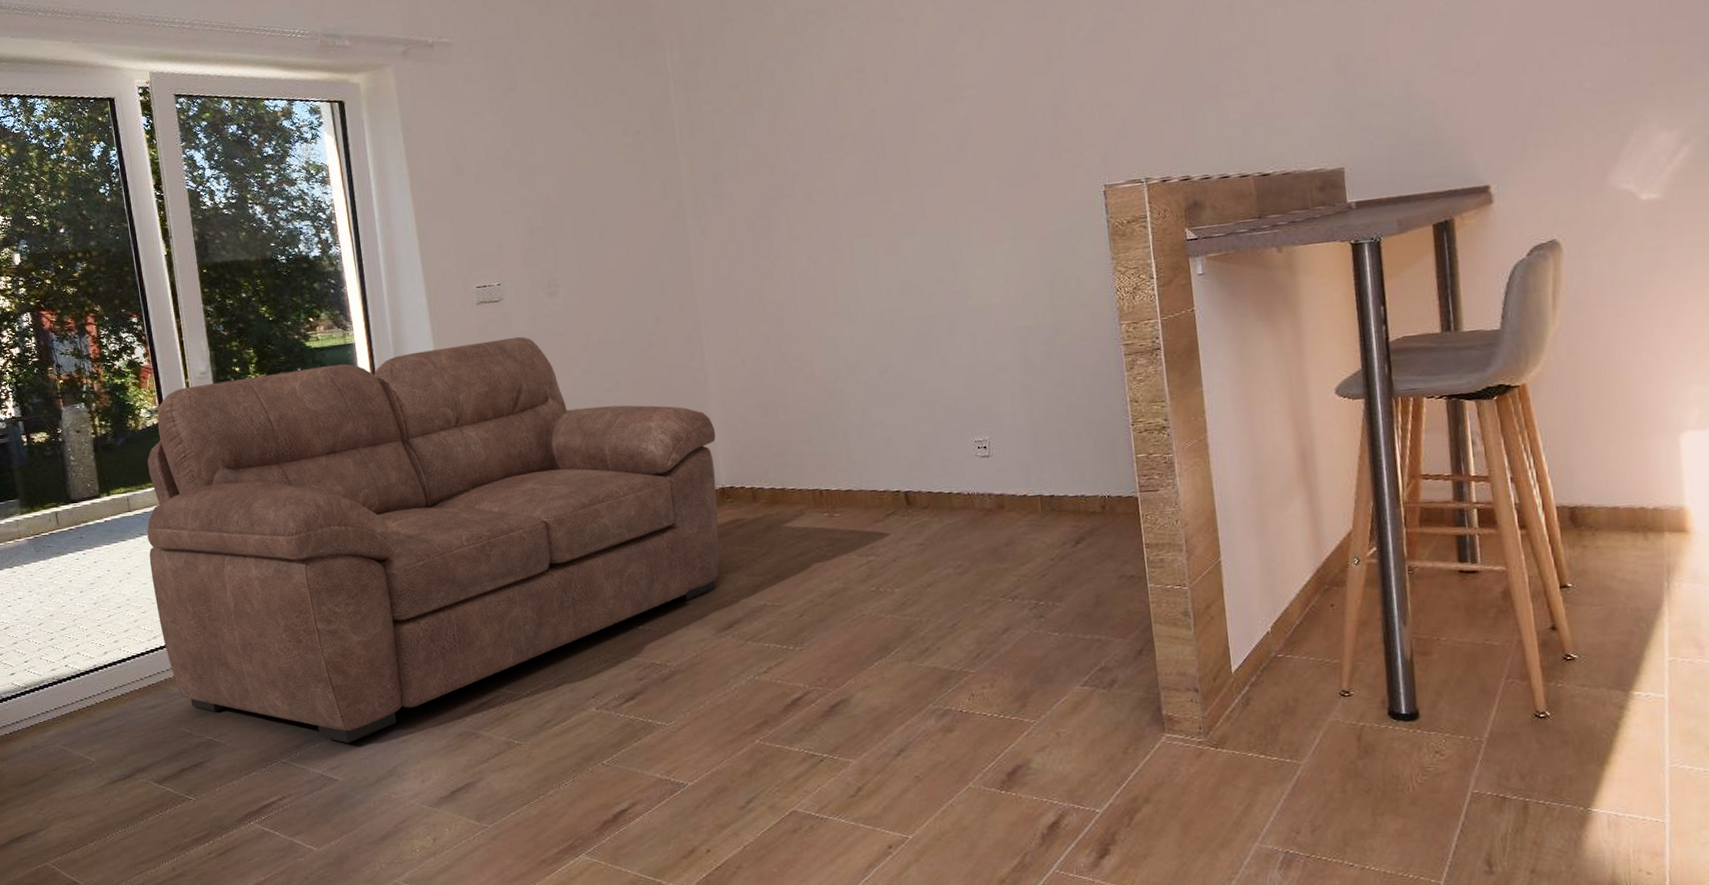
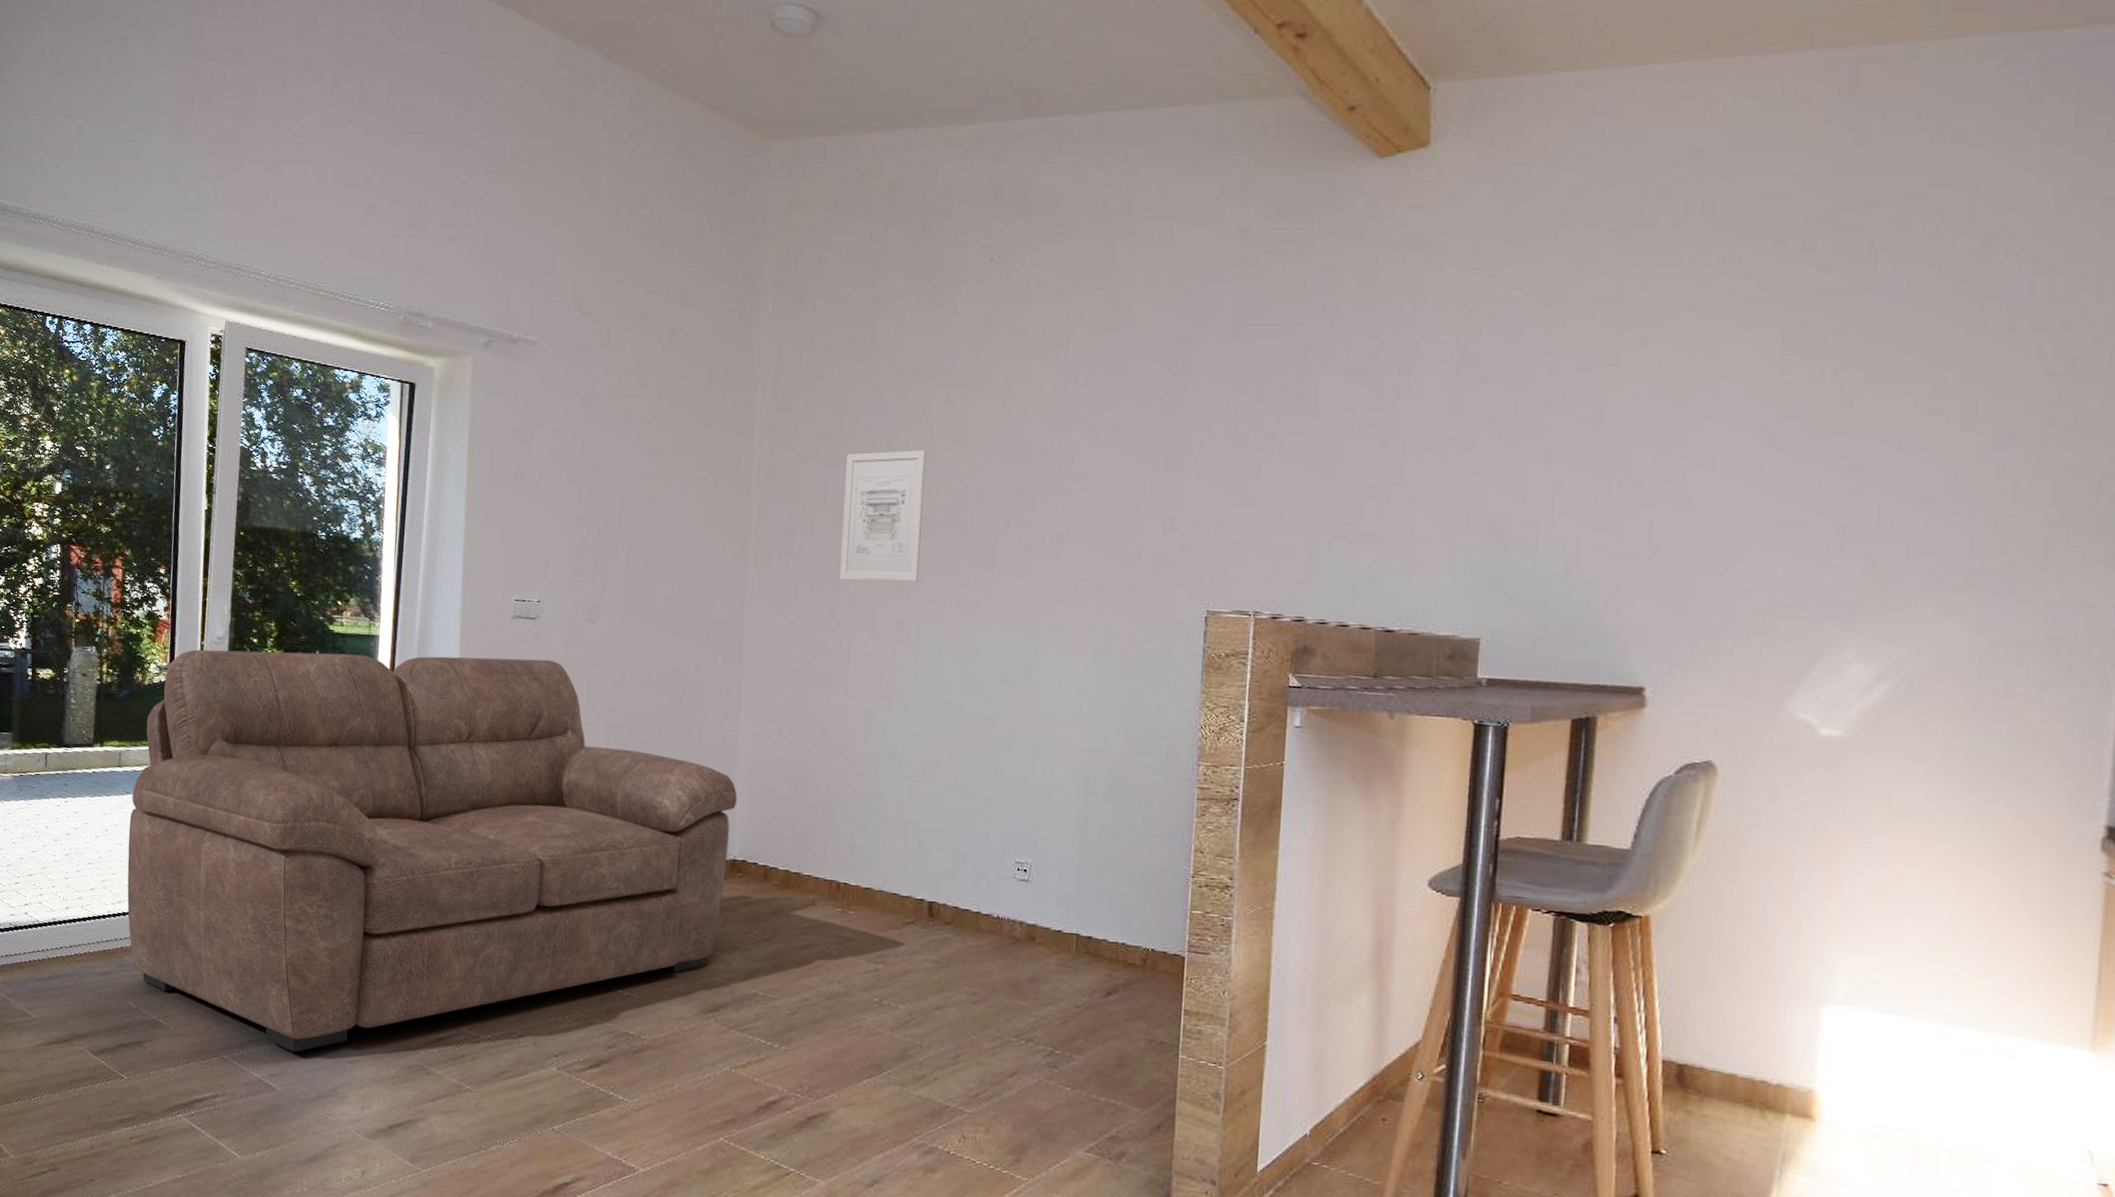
wall art: none [757,83,843,215] -> present [839,449,926,582]

